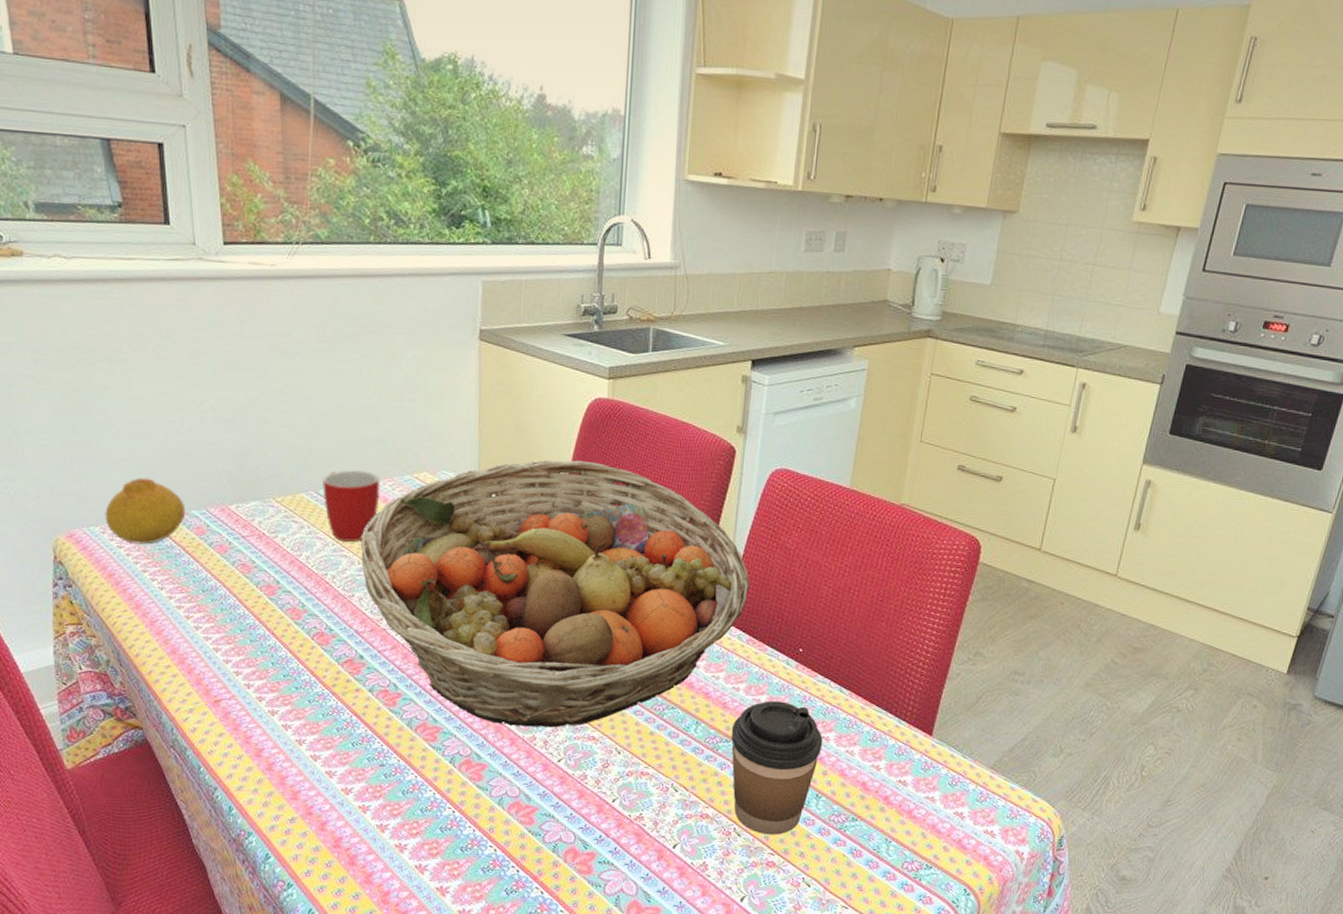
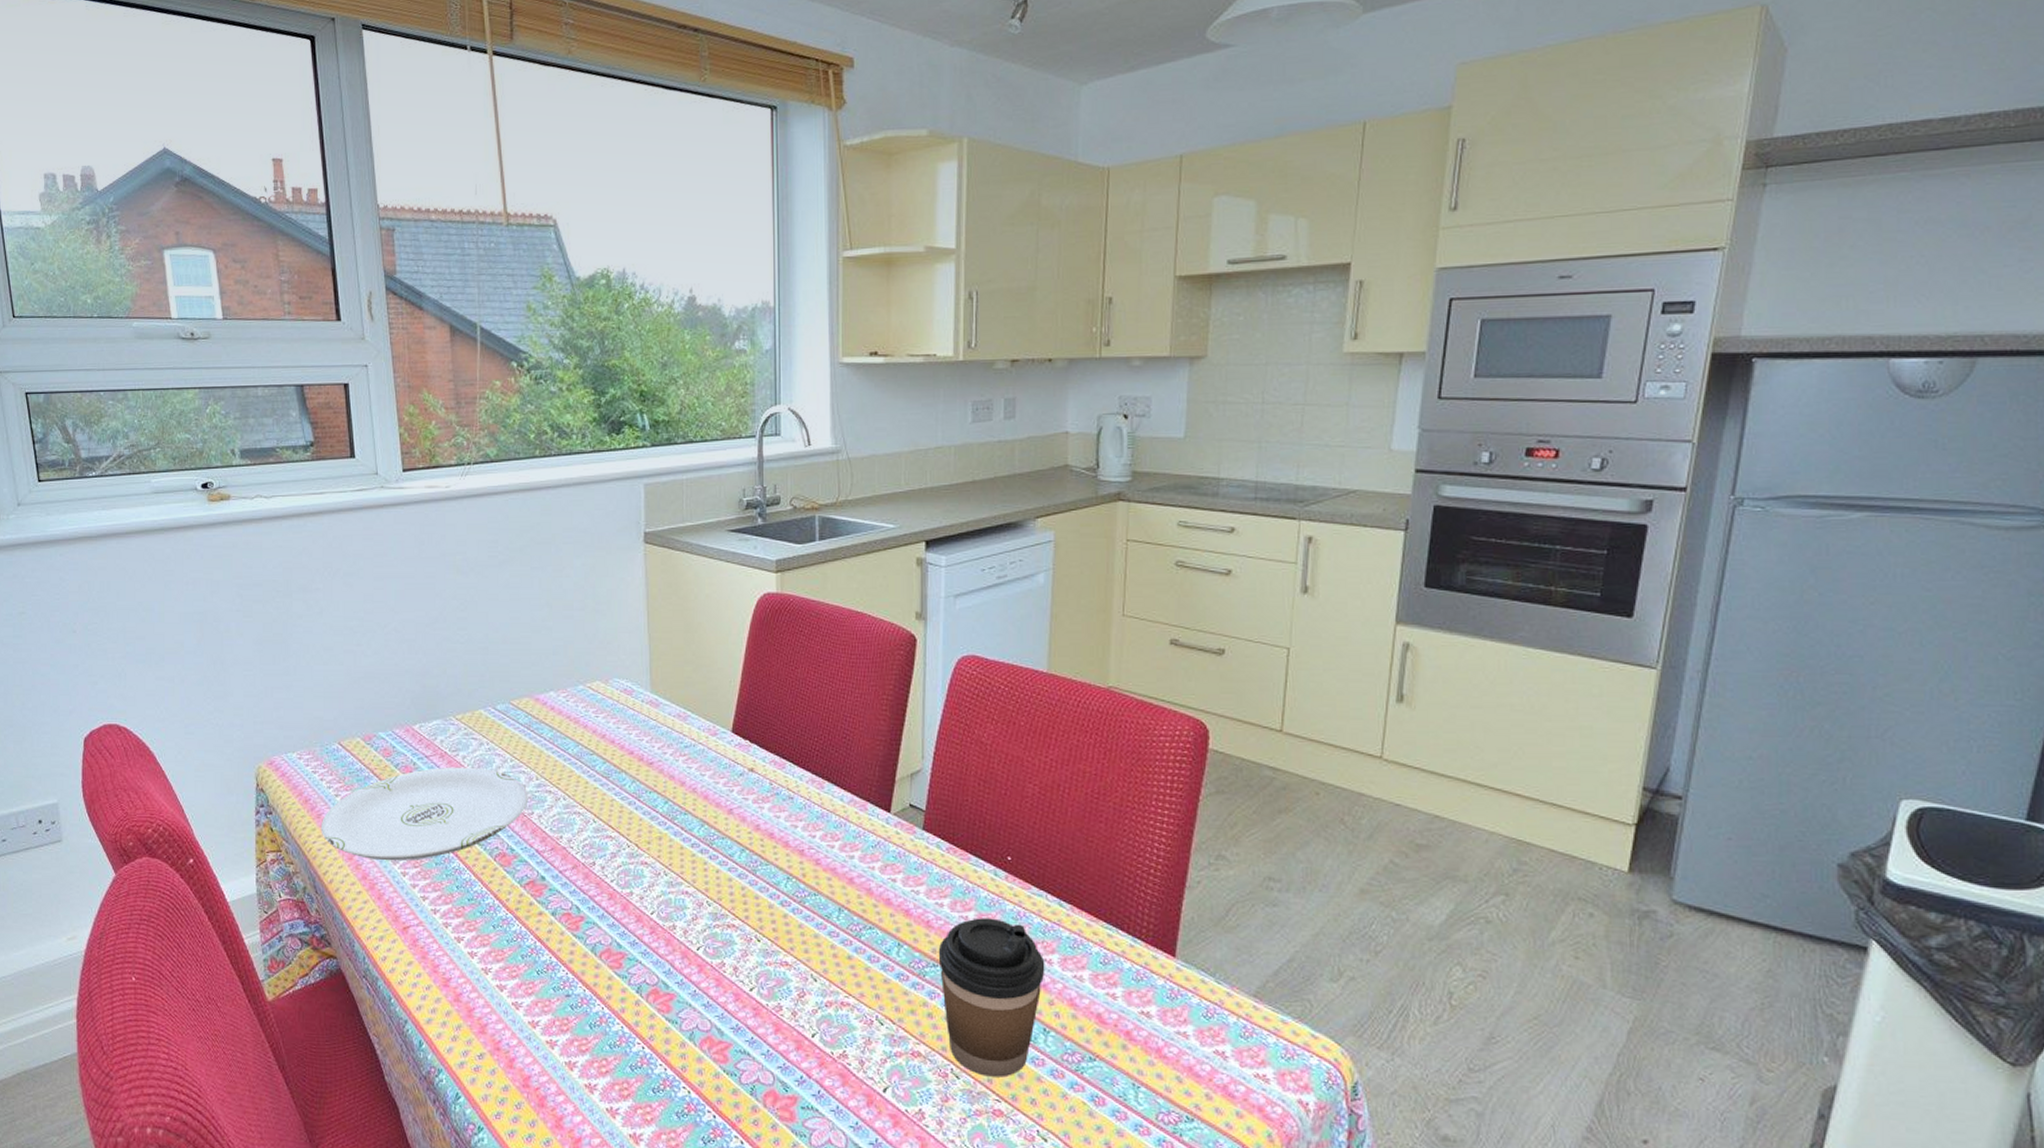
fruit: present [105,477,186,545] -> none [301,702,373,769]
plate: none [126,548,350,638] -> present [320,767,529,861]
mug: present [323,470,380,542] -> none [500,683,555,757]
fruit basket: present [360,460,750,728] -> none [537,659,945,952]

